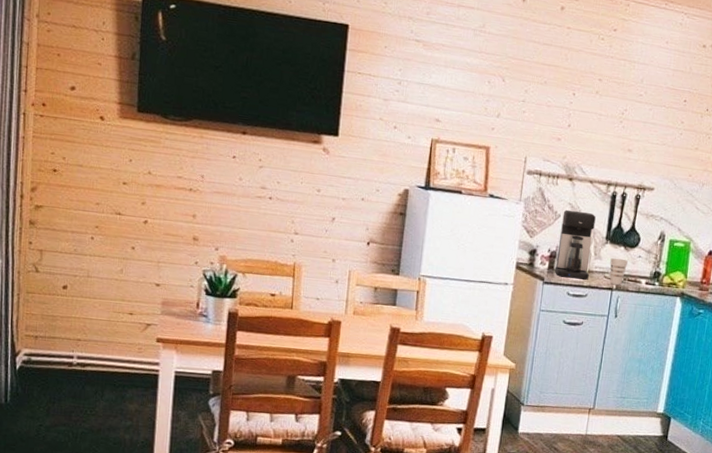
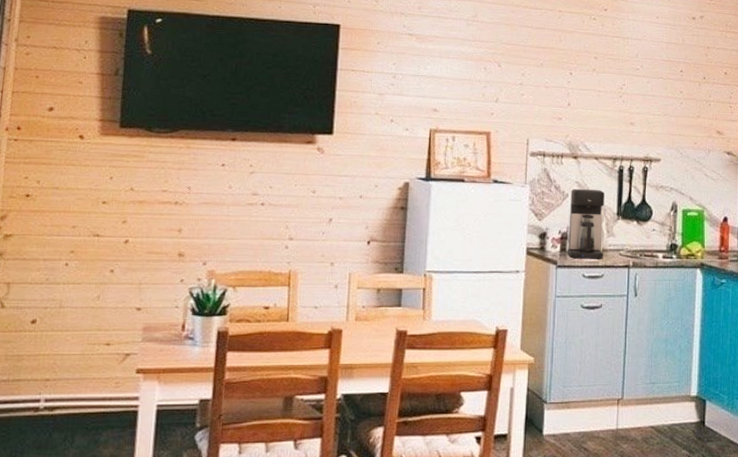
cup: present [610,257,628,286] -> none [624,233,642,262]

